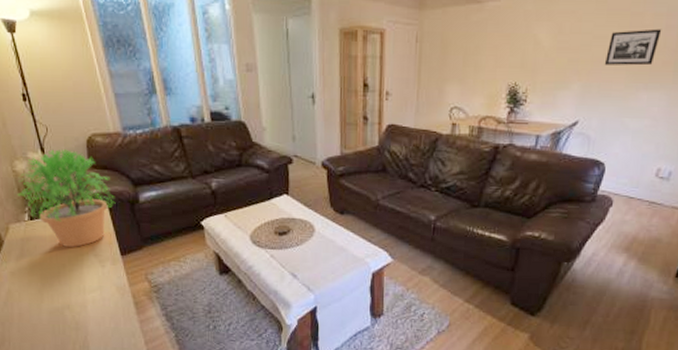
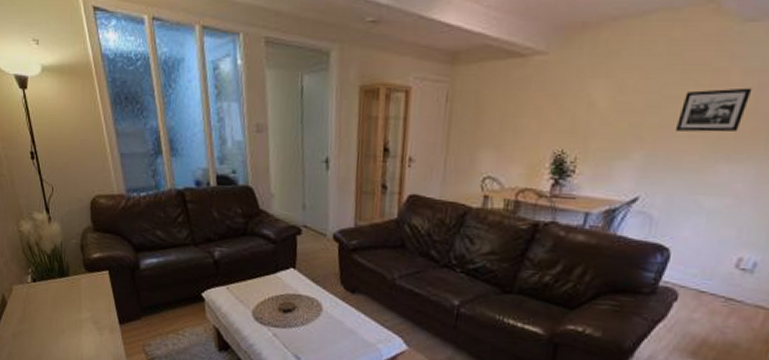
potted plant: present [18,149,116,247] -> none [22,210,117,313]

